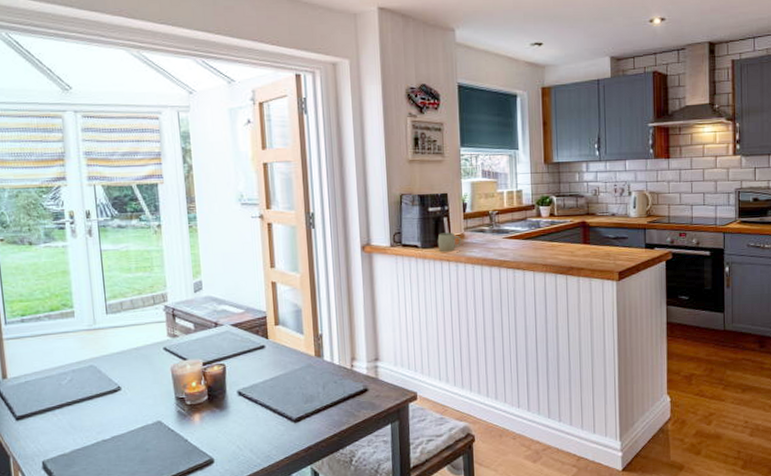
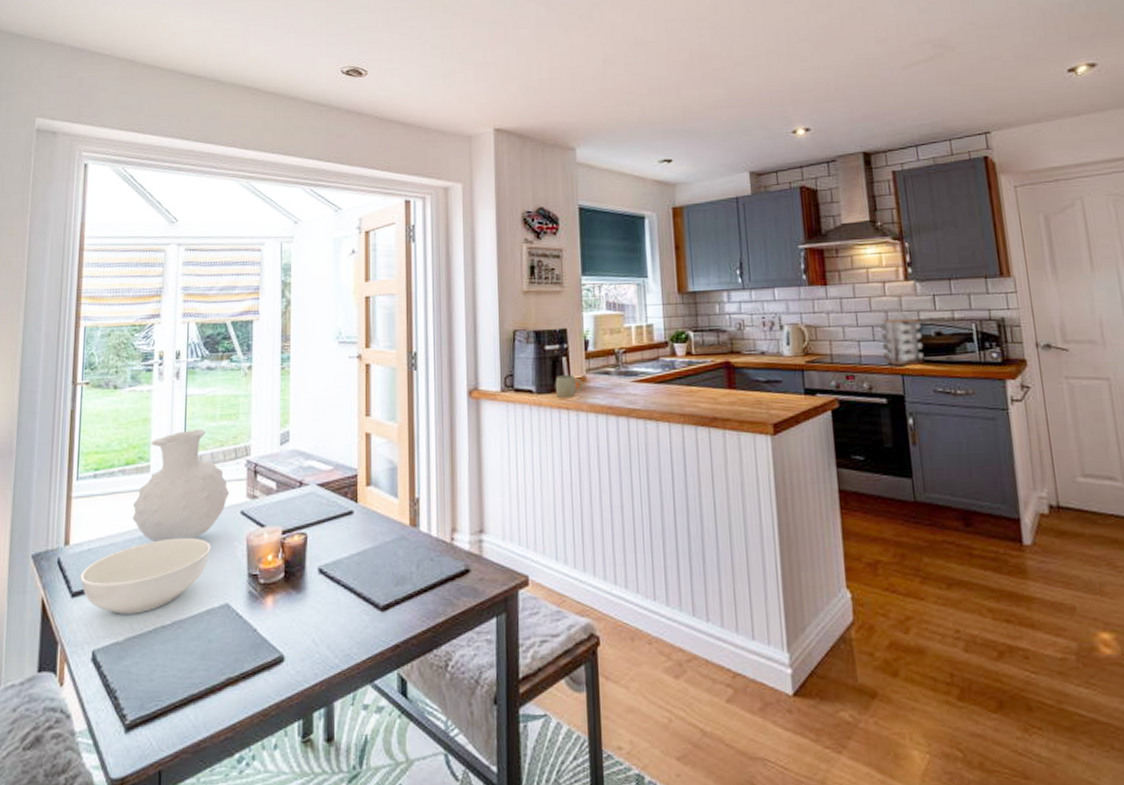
bowl: none [21,369,140,433] -> present [80,537,211,615]
vase: none [63,279,151,375] -> present [132,428,229,543]
spice rack: none [710,180,743,226] -> present [880,311,925,366]

